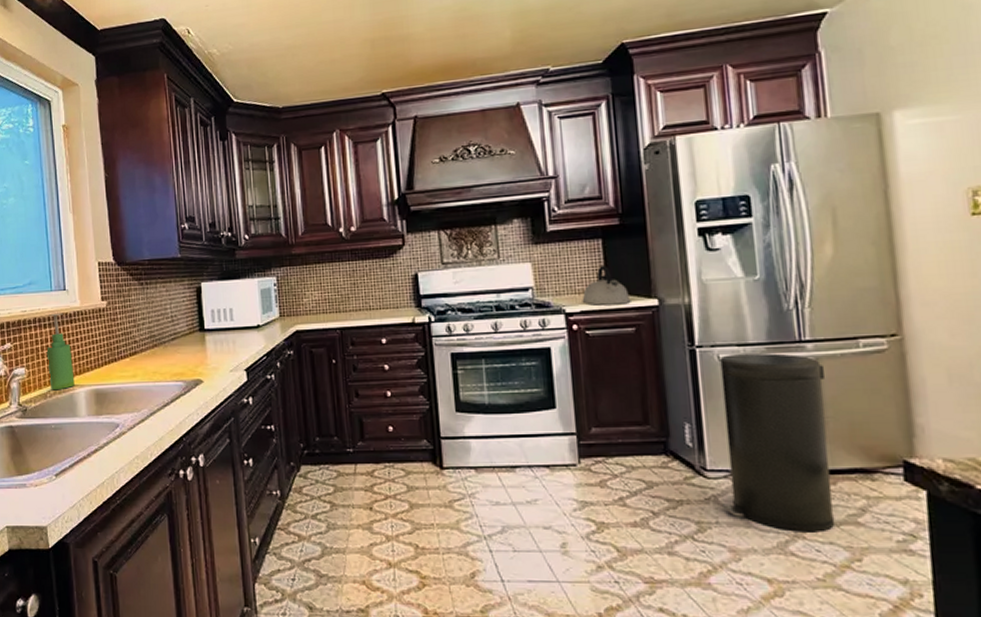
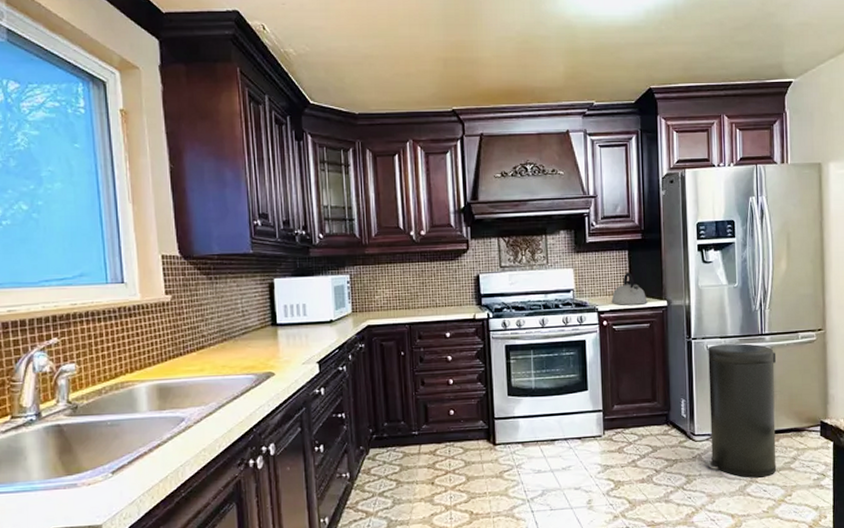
soap dispenser: present [46,312,75,391] -> none [101,306,134,387]

